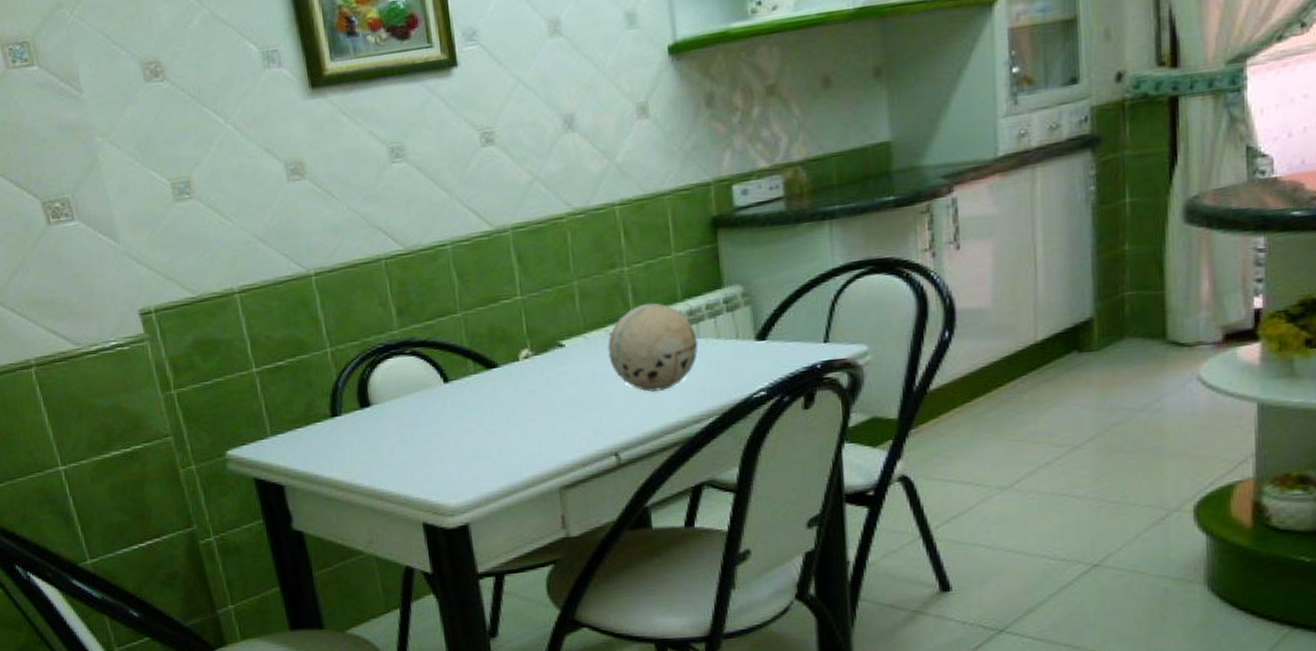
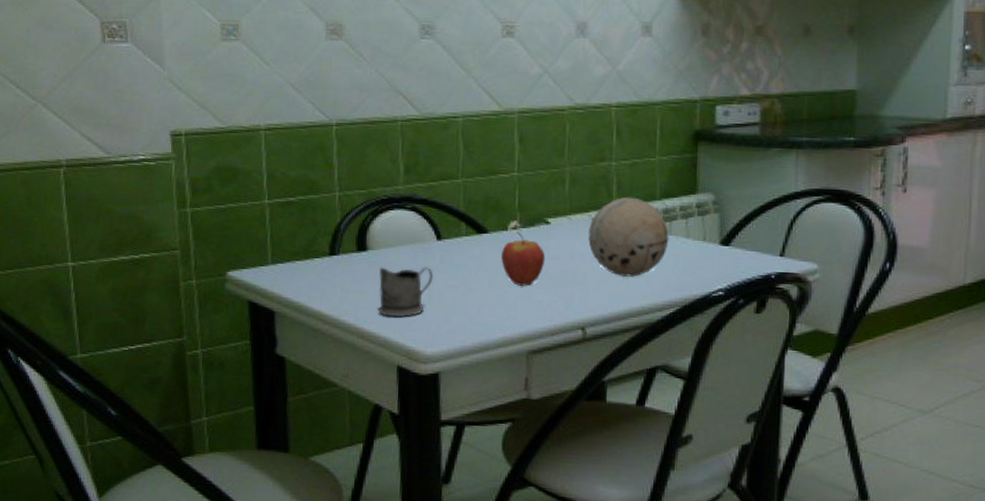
tea glass holder: none [387,414,447,473] -> present [378,267,434,317]
fruit: none [516,360,565,419] -> present [501,232,546,286]

